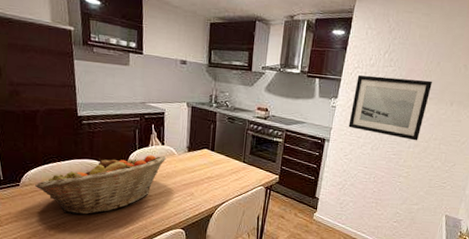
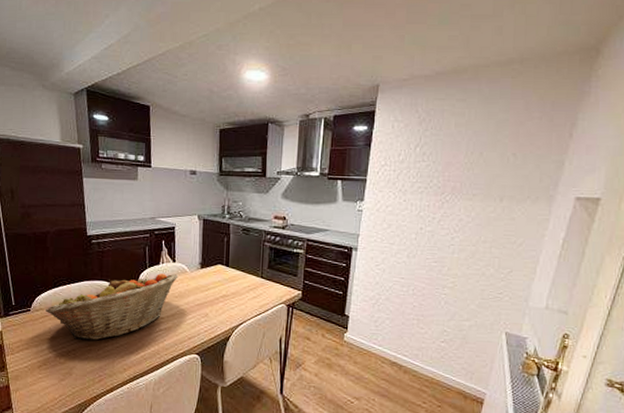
wall art: present [348,75,432,141] -> none [378,173,475,245]

